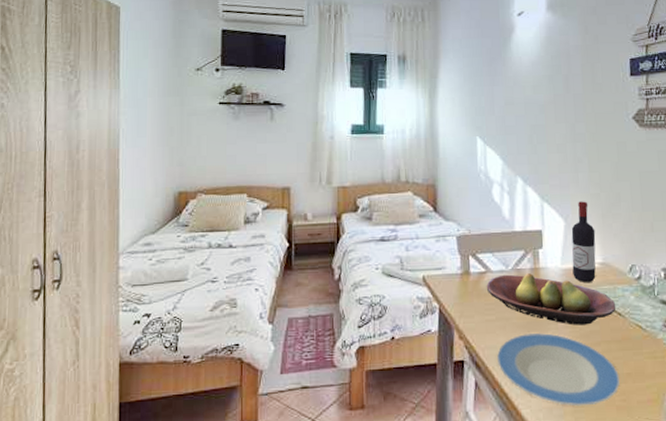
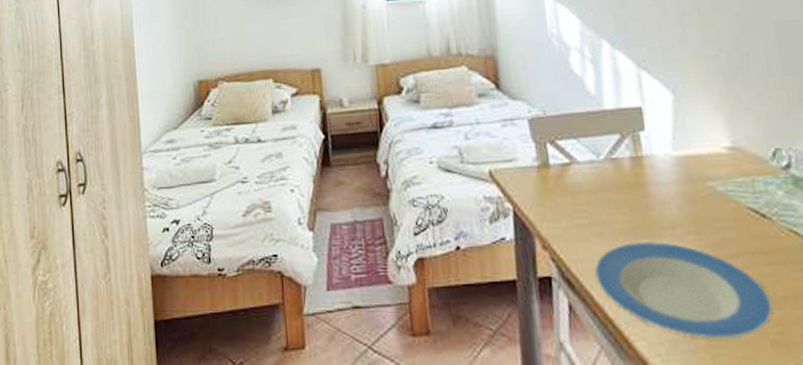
fruit bowl: present [486,273,616,325] -> none [572,164,758,231]
wine bottle: present [571,201,596,283] -> none [682,66,724,175]

